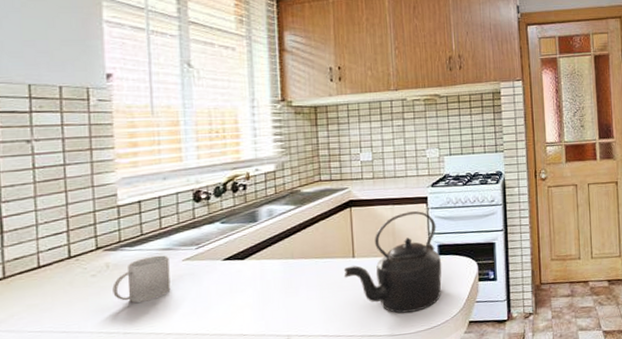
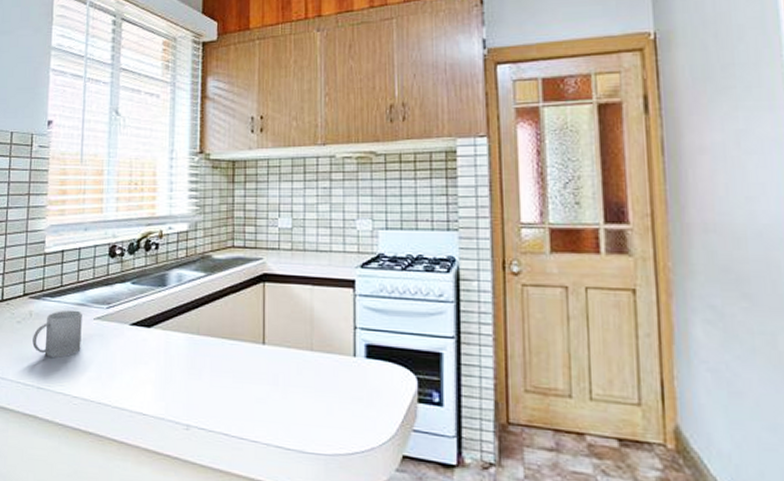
kettle: present [343,211,442,314] -> none [251,296,370,428]

